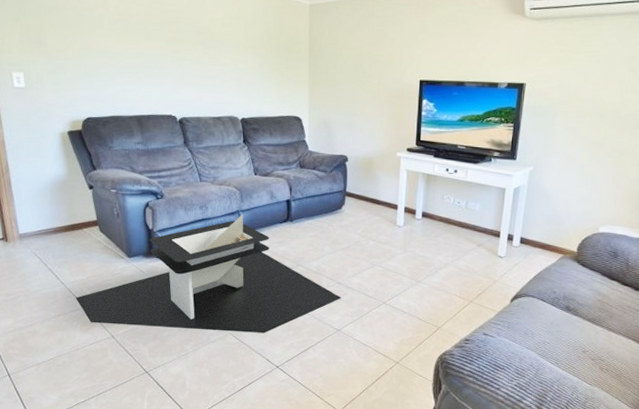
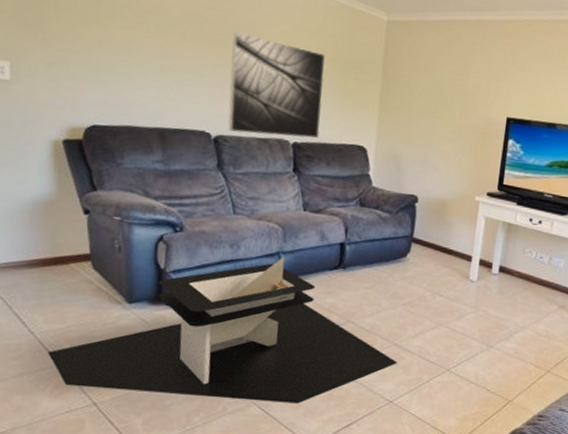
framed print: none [186,28,262,114] -> present [228,31,325,139]

